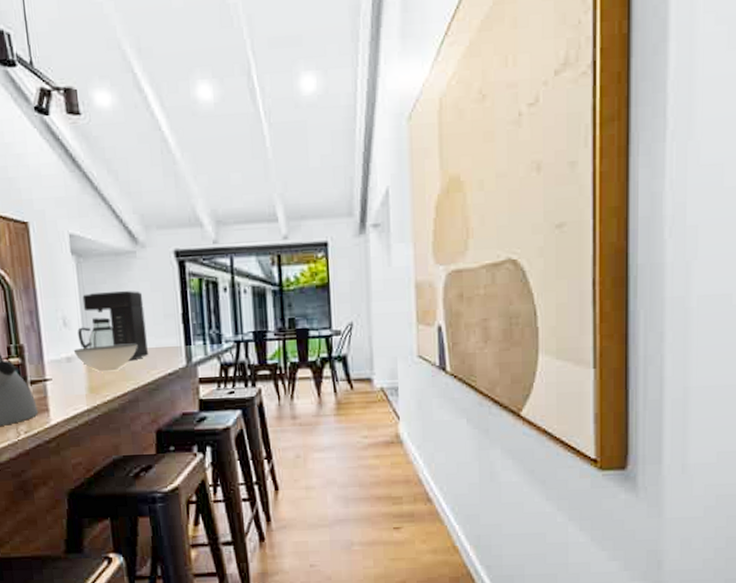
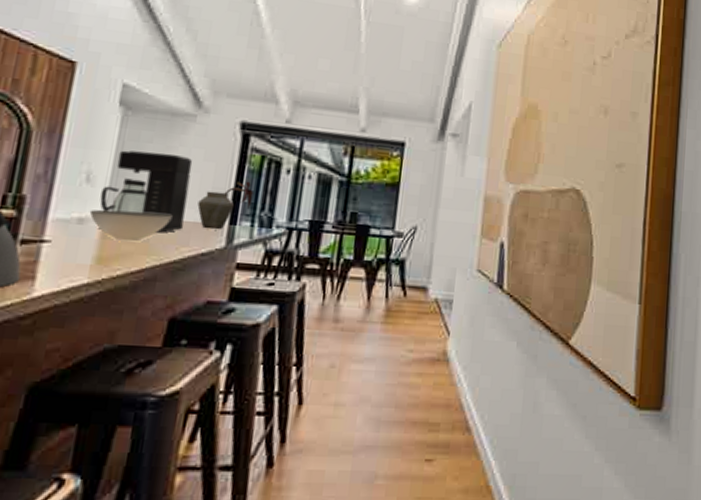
vase: none [155,304,200,352] -> present [197,181,255,230]

